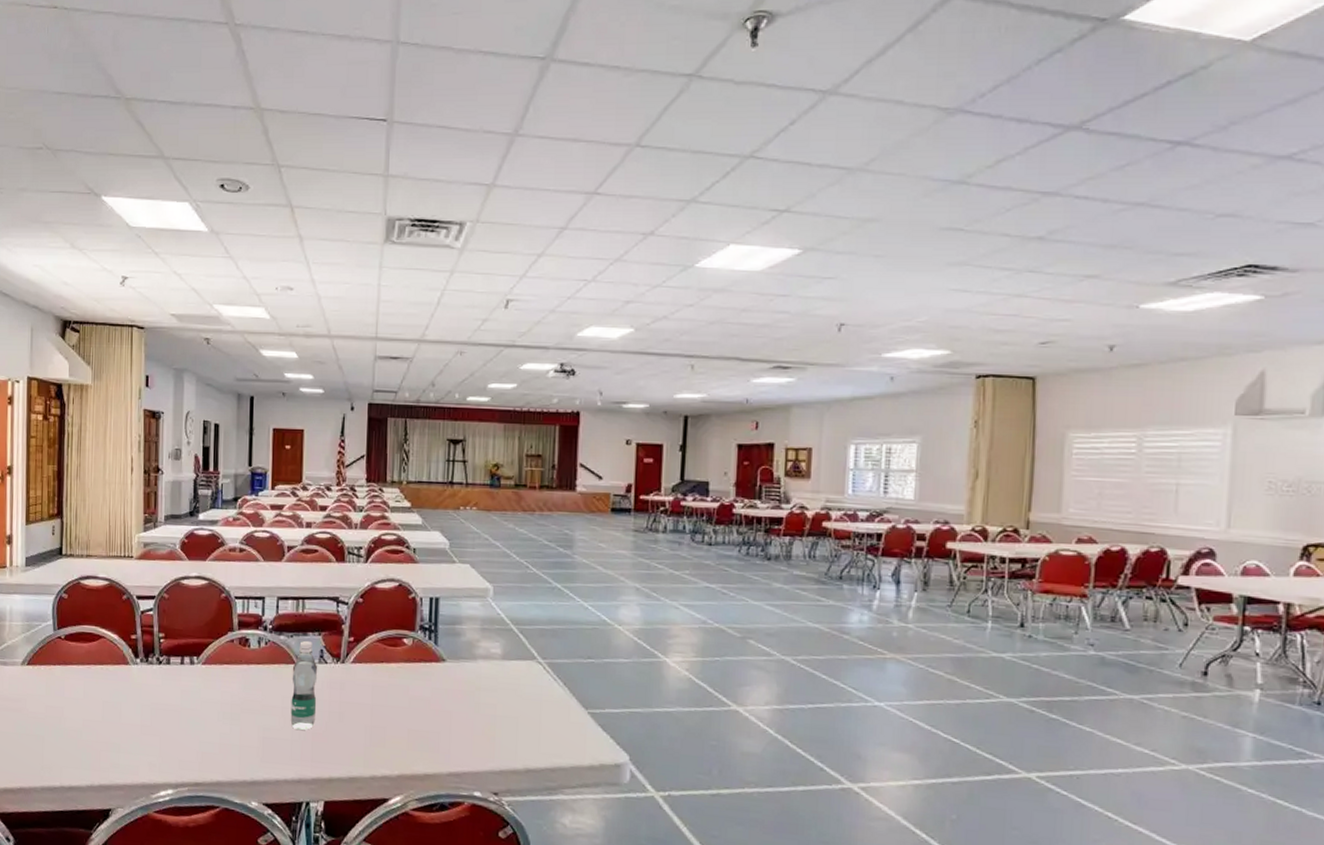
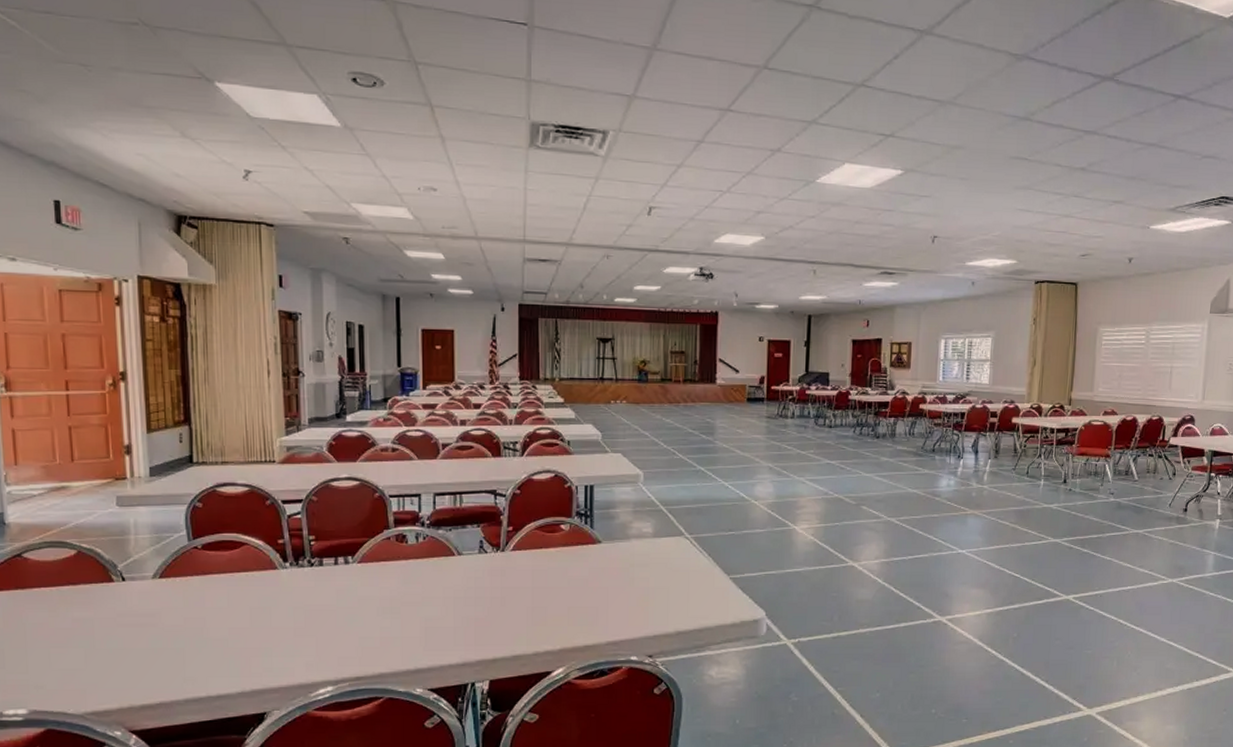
bottle: present [290,640,318,731] -> none [452,533,478,618]

